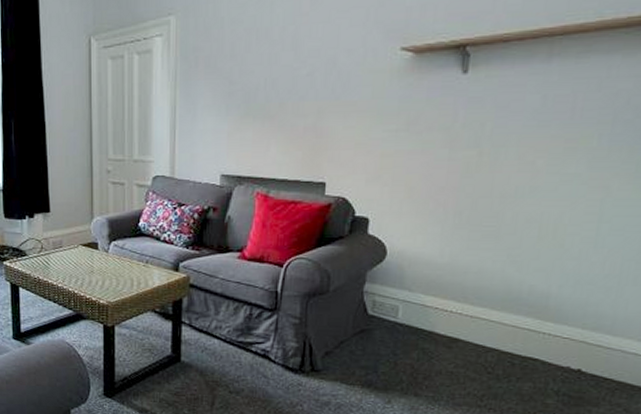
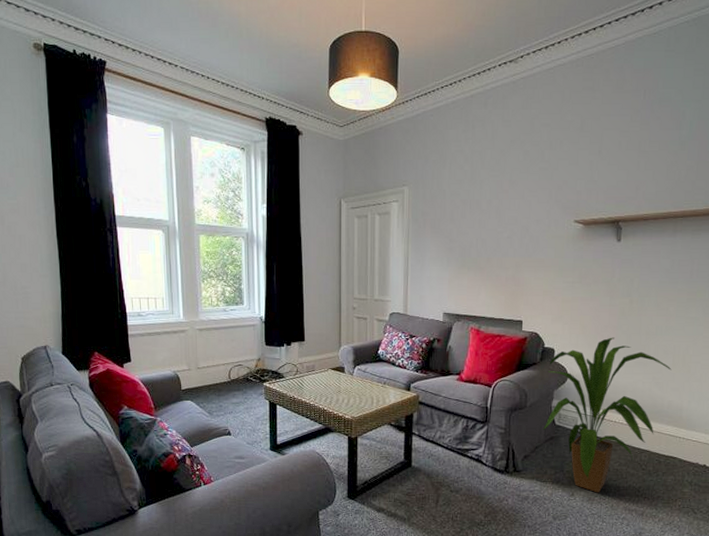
house plant: none [350,202,537,401] -> present [542,337,672,493]

